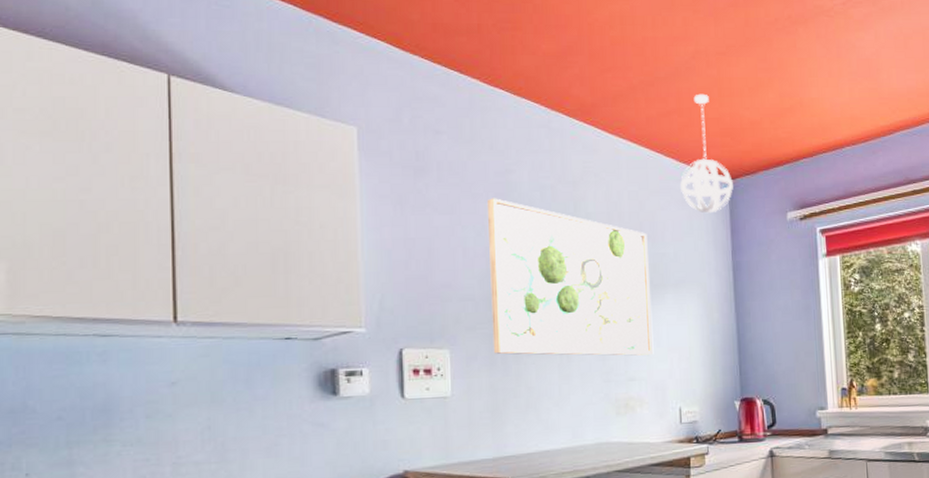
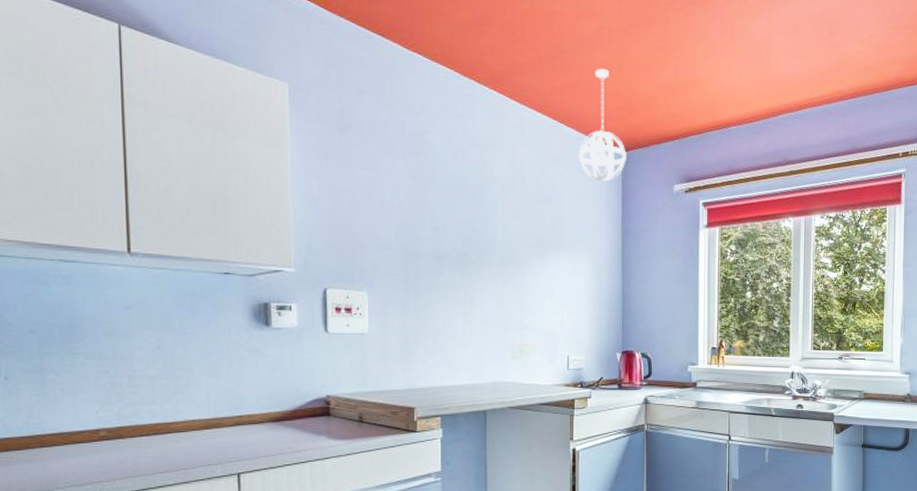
wall art: present [486,198,654,356] -> none [403,156,547,307]

